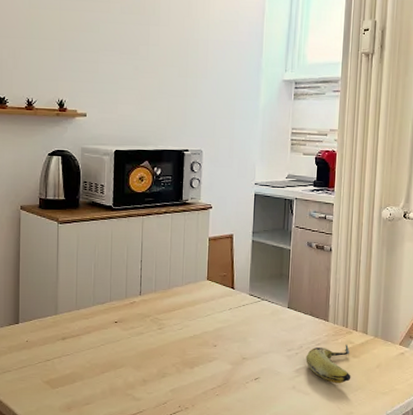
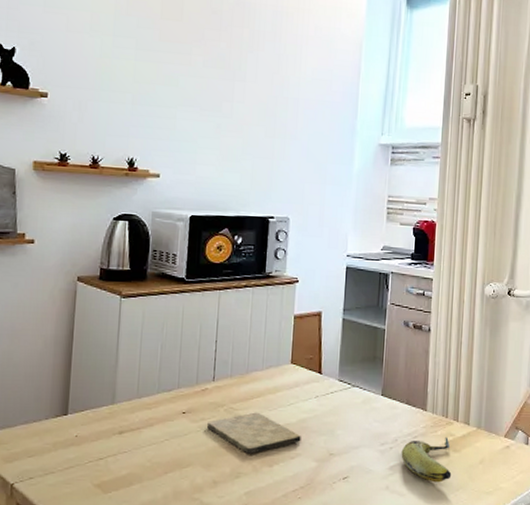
cutting board: none [136,322,218,357] -> present [207,412,301,454]

